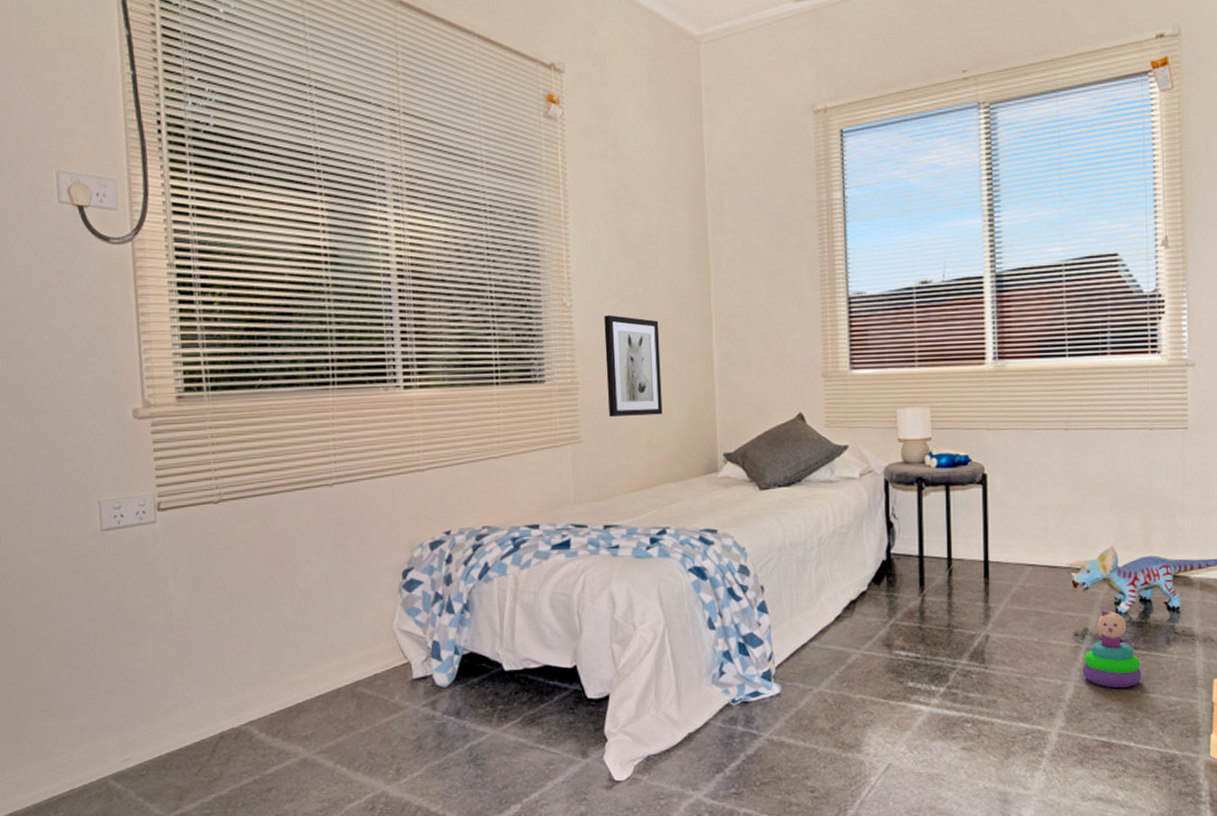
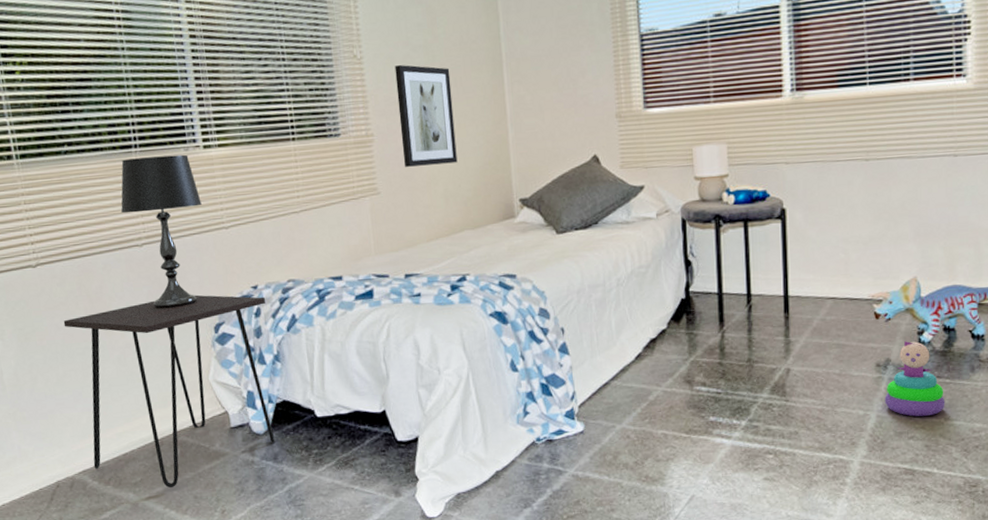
desk: none [242,538,459,743] -> present [63,294,276,488]
table lamp: none [312,394,398,552] -> present [120,154,202,309]

